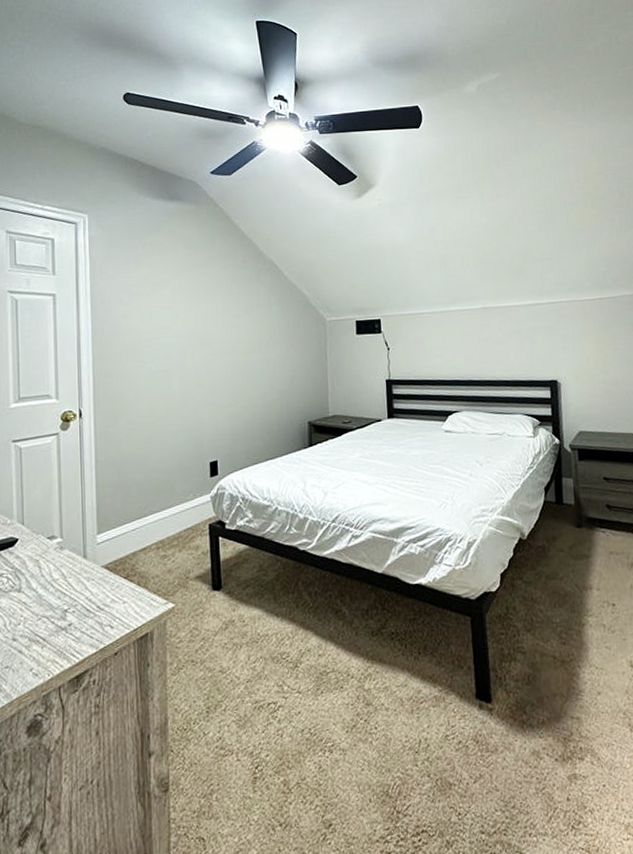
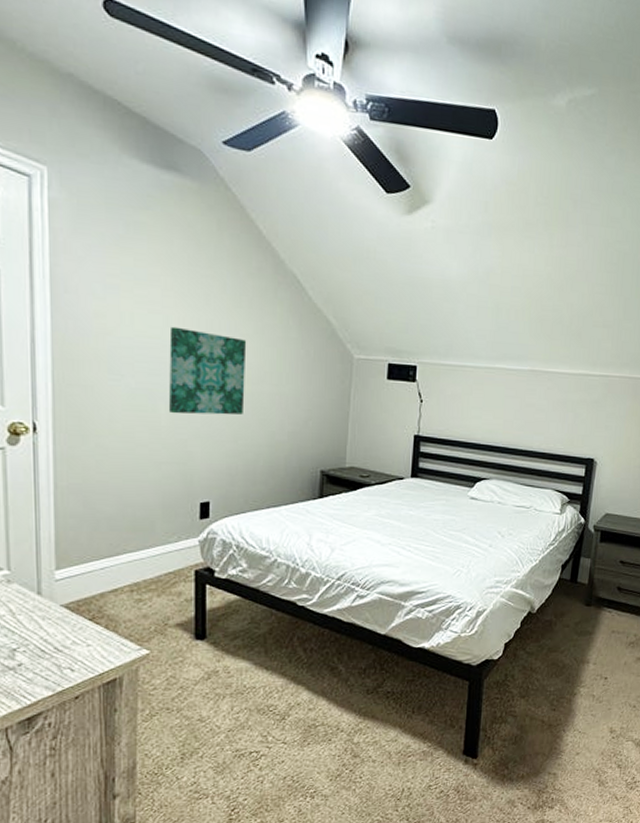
wall art: none [178,317,240,388] -> present [169,326,247,415]

